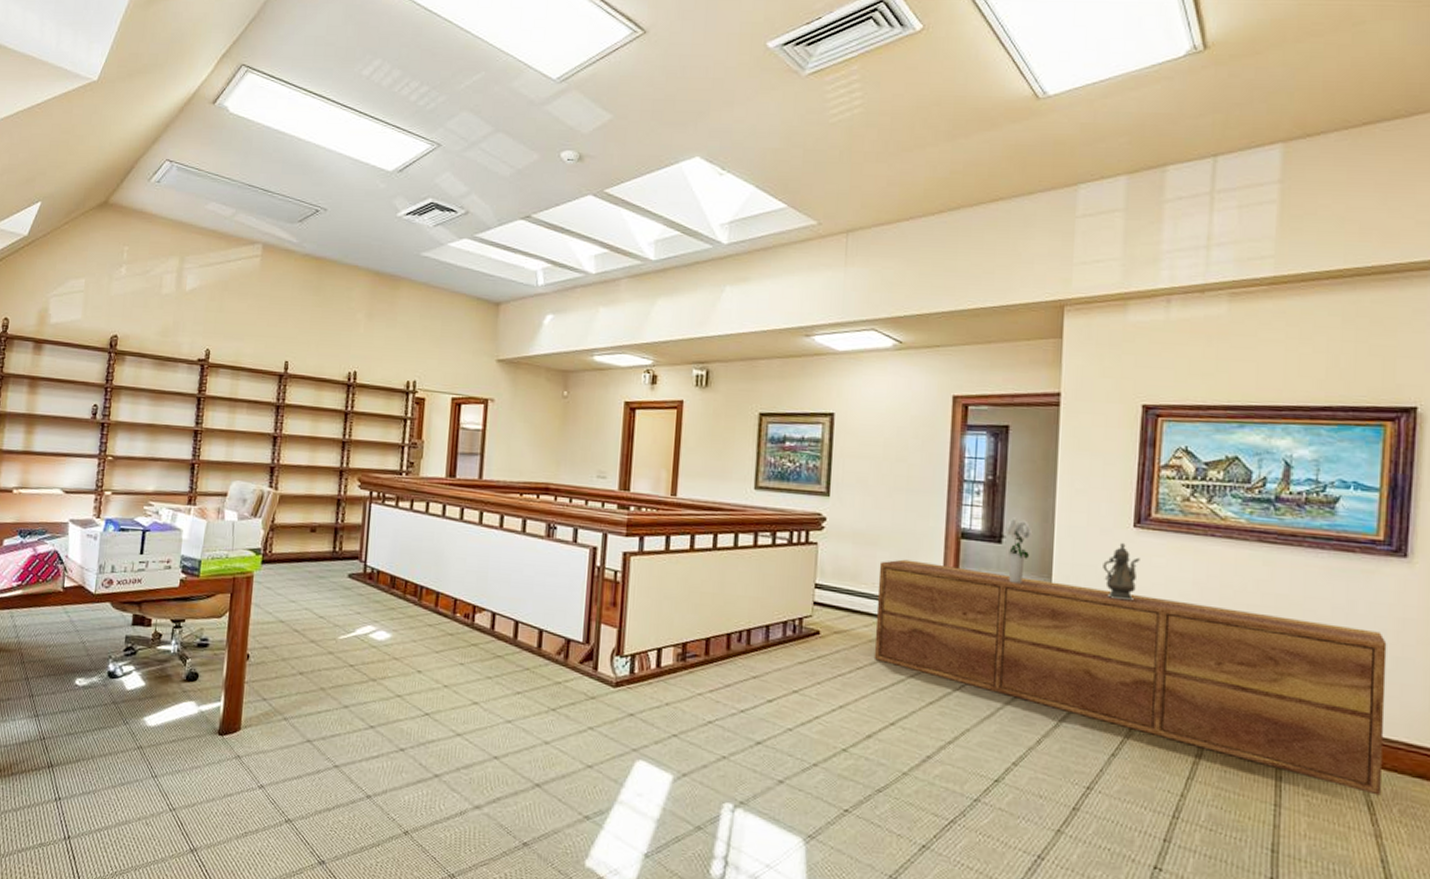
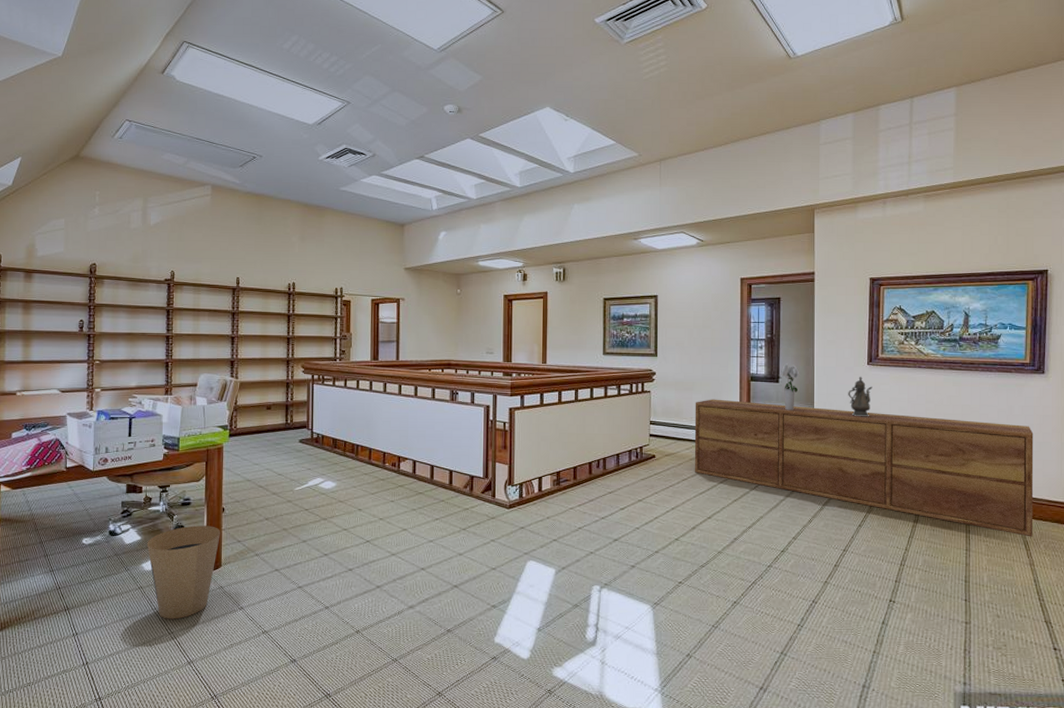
trash can: none [151,673,242,793] -> present [146,525,220,619]

